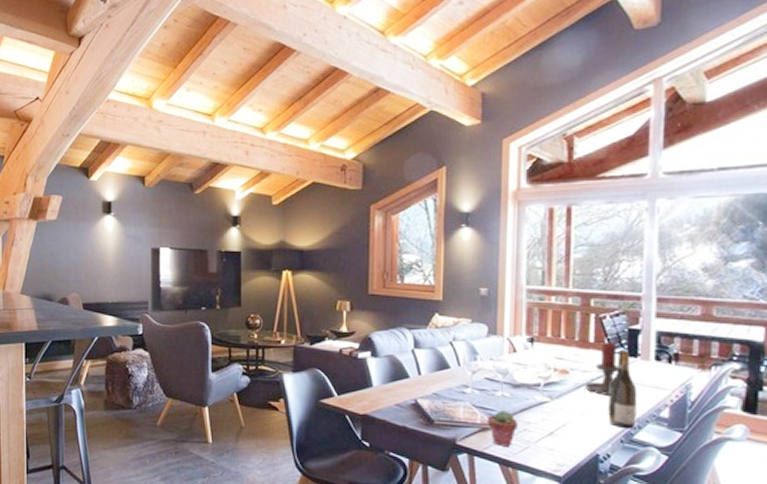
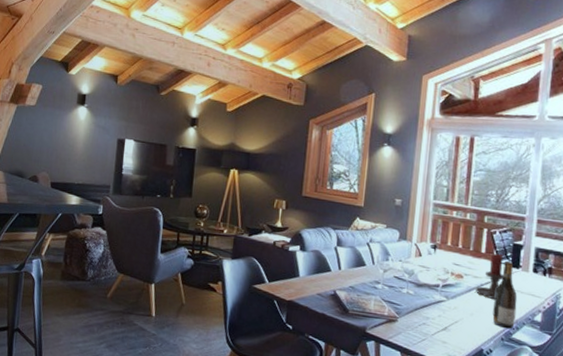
potted succulent: present [488,410,518,447] -> none [393,305,419,338]

